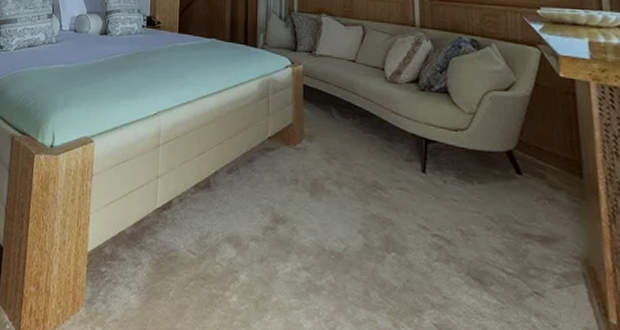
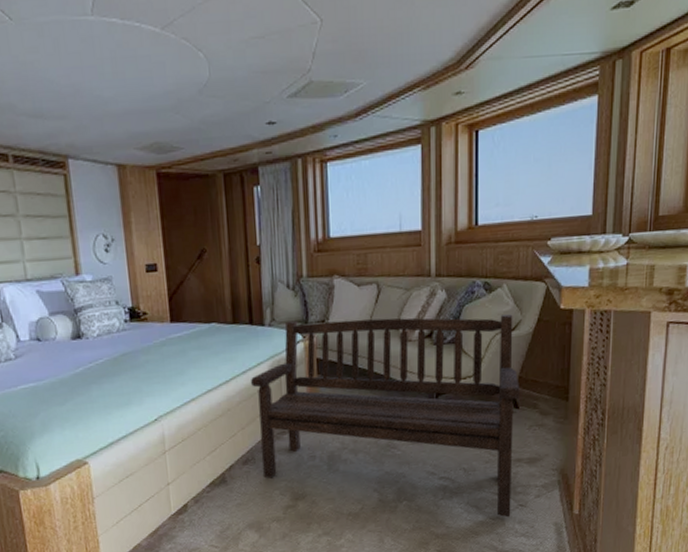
bench: none [242,47,525,305] -> present [251,314,520,518]

